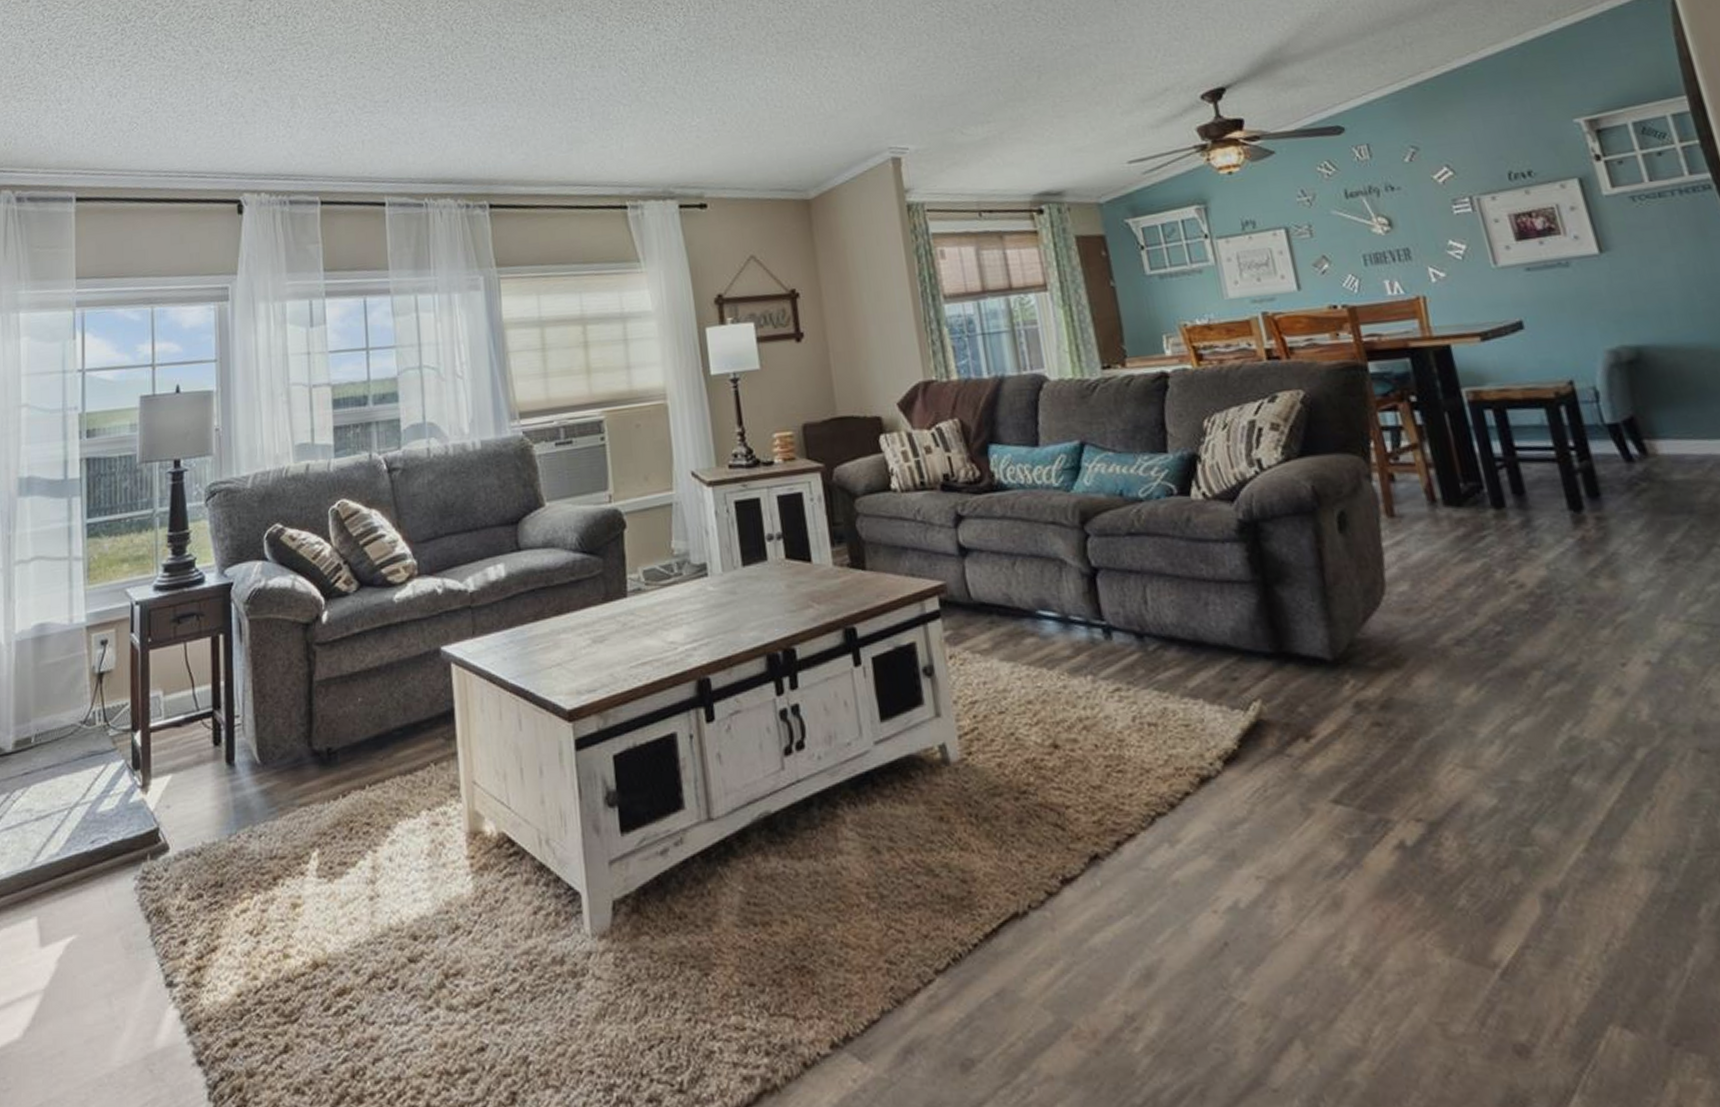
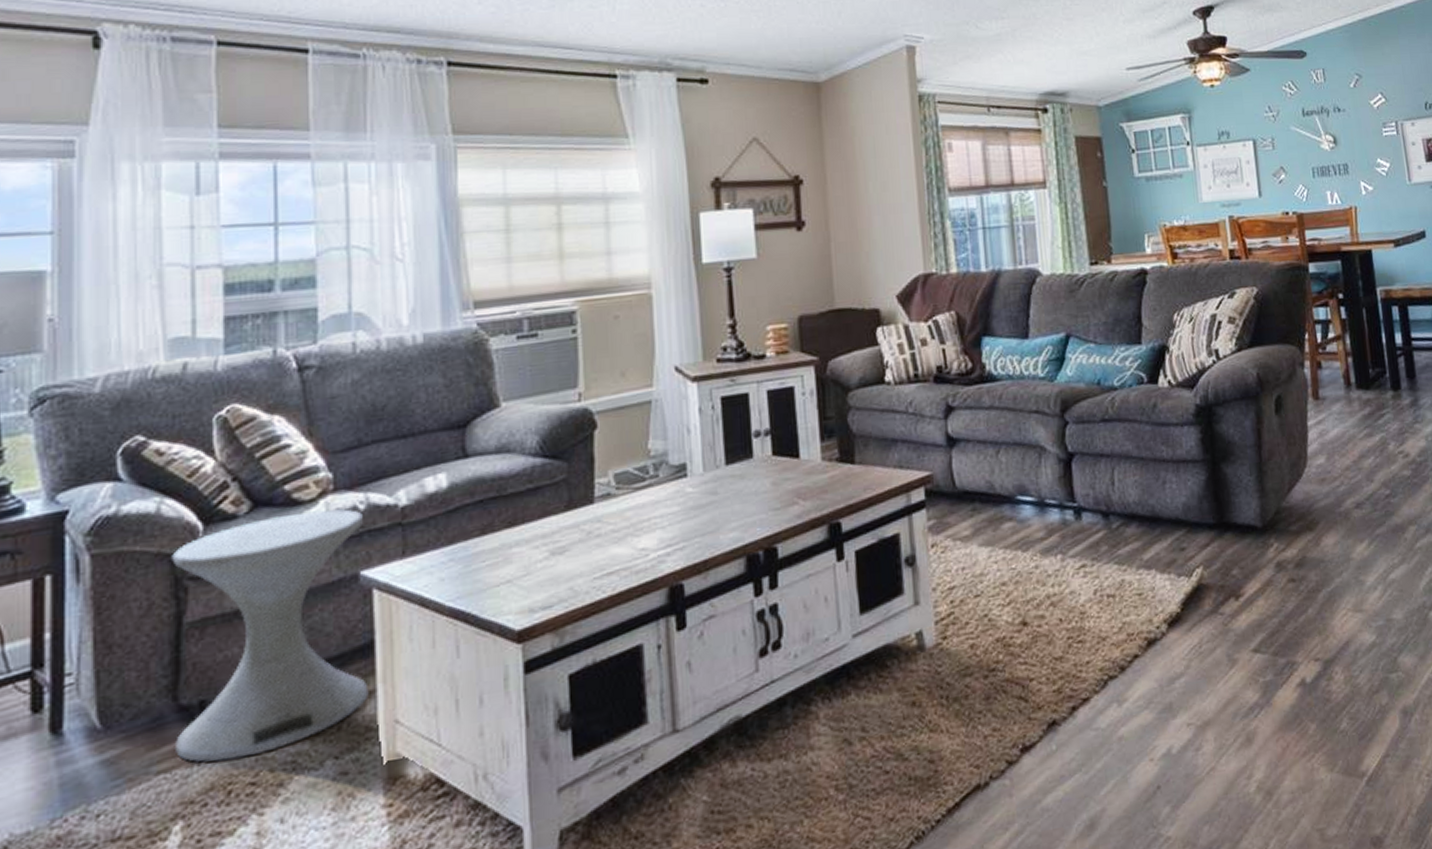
side table: none [304,591,452,802] -> present [172,509,369,763]

